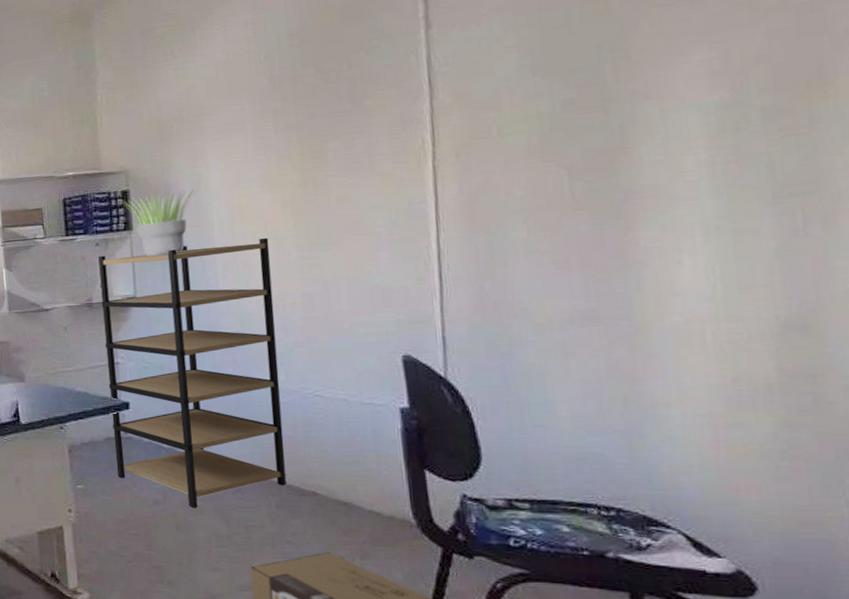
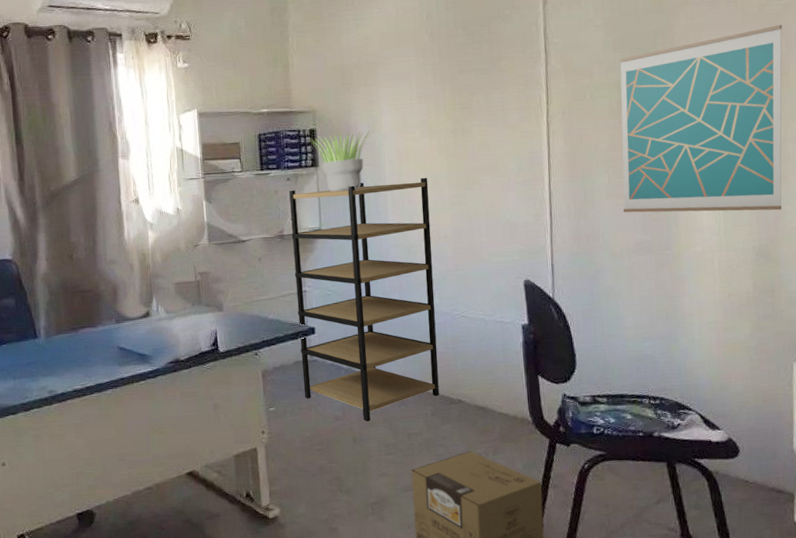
wall art: none [543,16,828,274] -> present [620,24,782,213]

